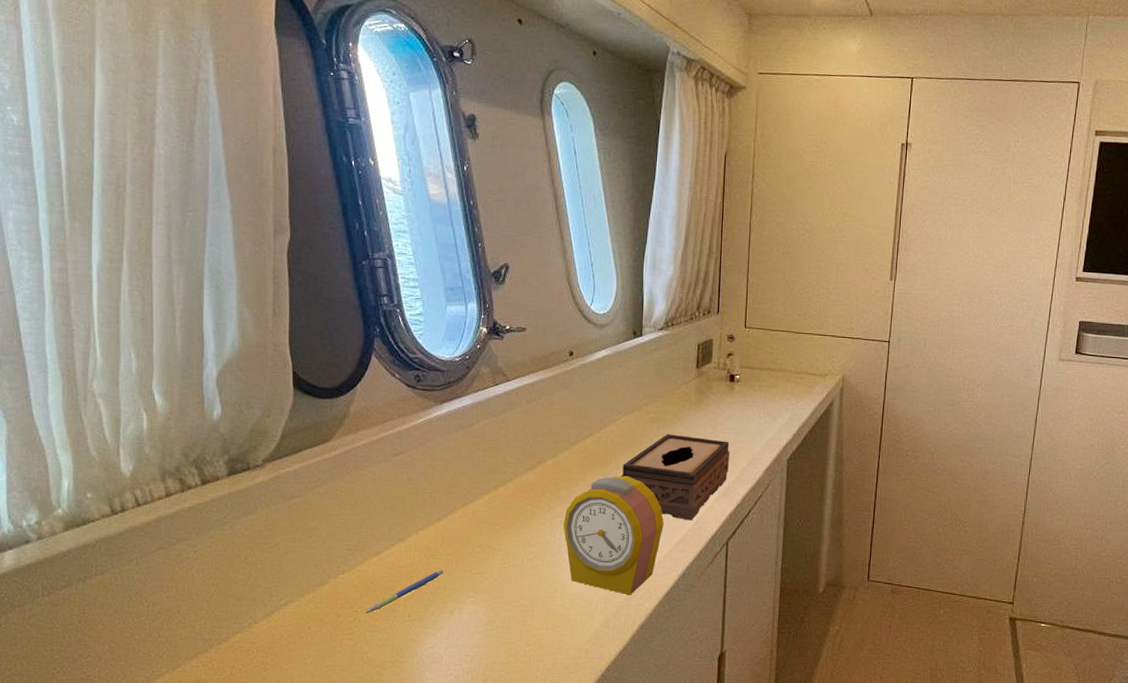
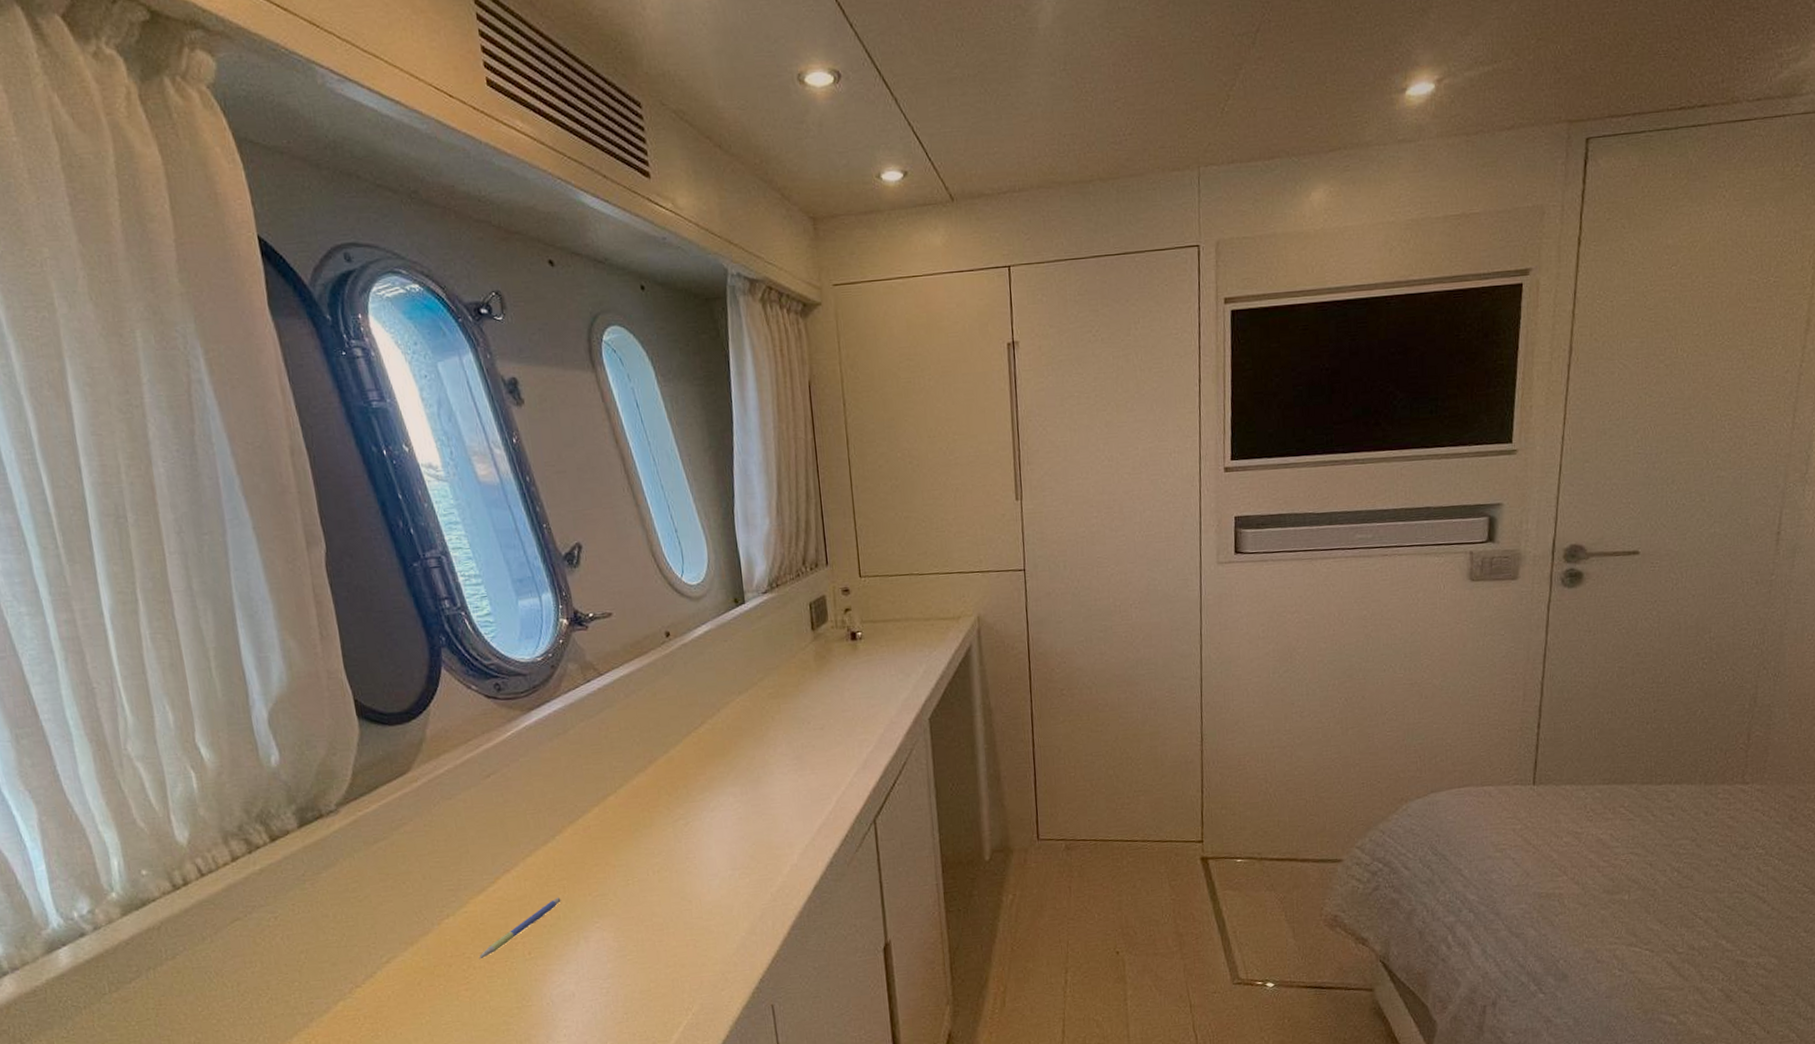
alarm clock: present [563,475,664,595] -> none [687,762,801,895]
tissue box: present [621,434,730,521] -> none [745,707,865,802]

